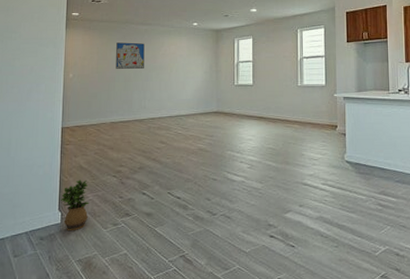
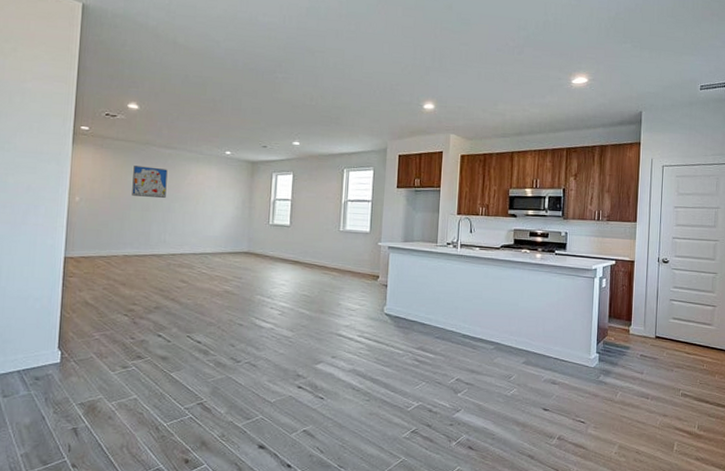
potted plant: present [60,180,89,231] -> none [60,316,95,372]

